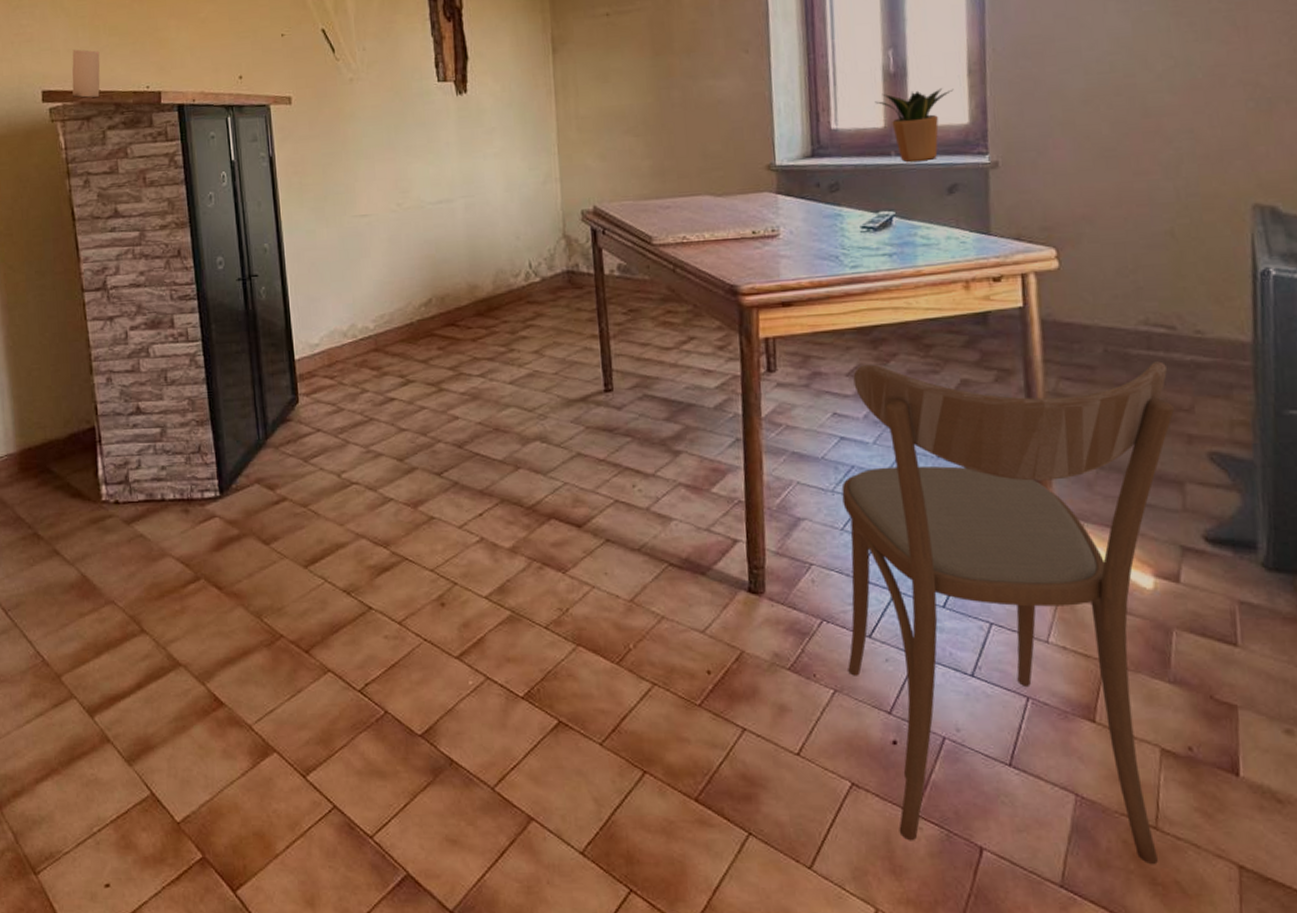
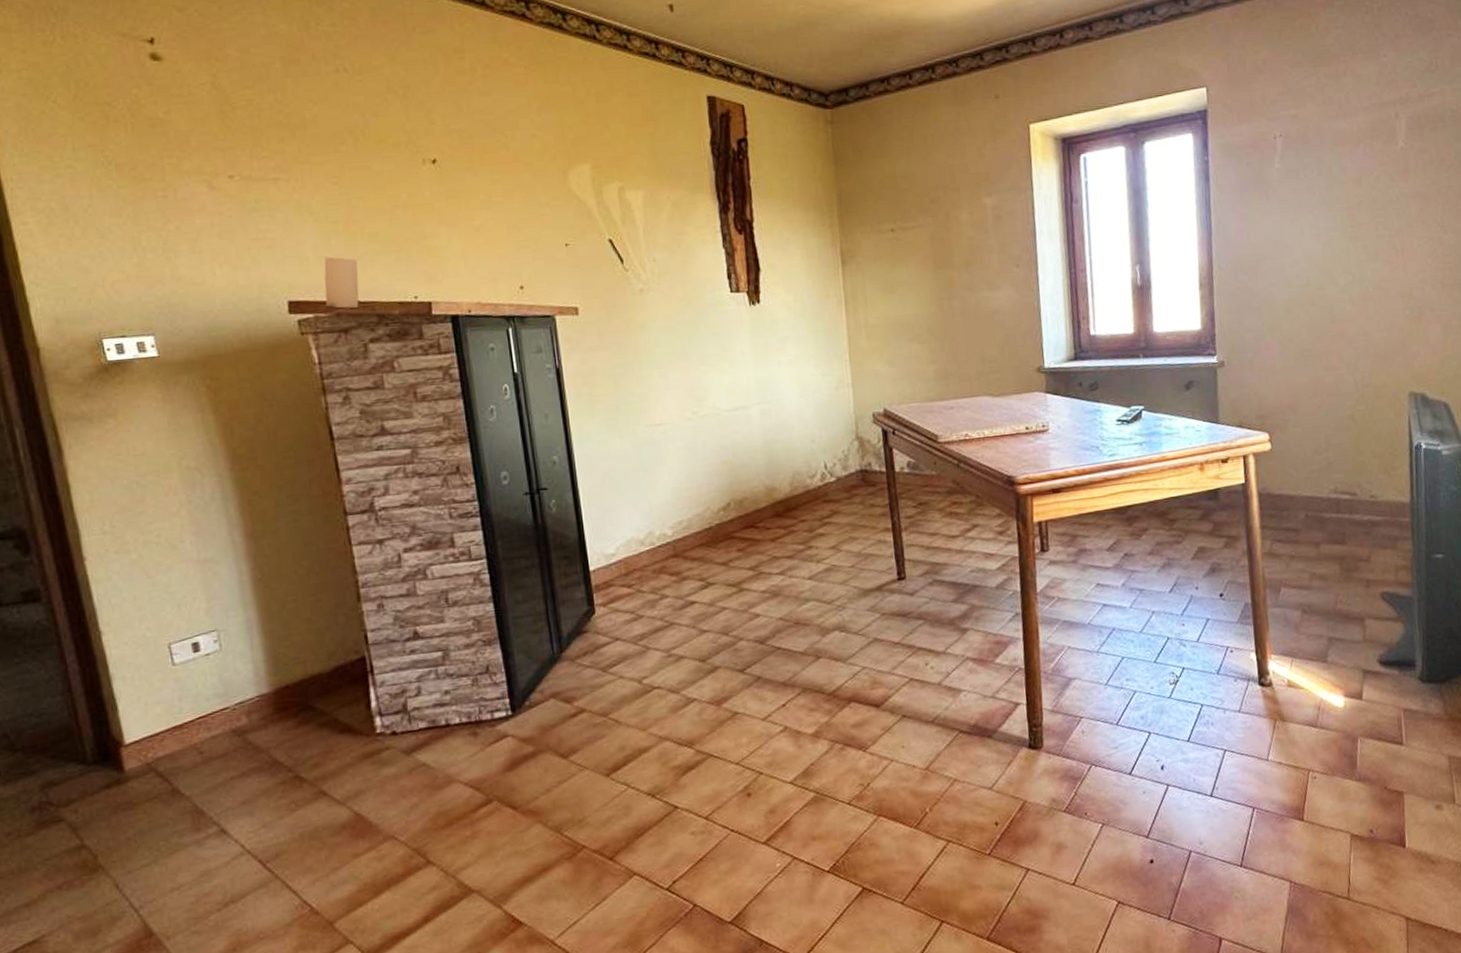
dining chair: present [841,361,1175,864] -> none [1105,522,1357,942]
potted plant: present [875,88,954,162] -> none [1126,299,1189,363]

